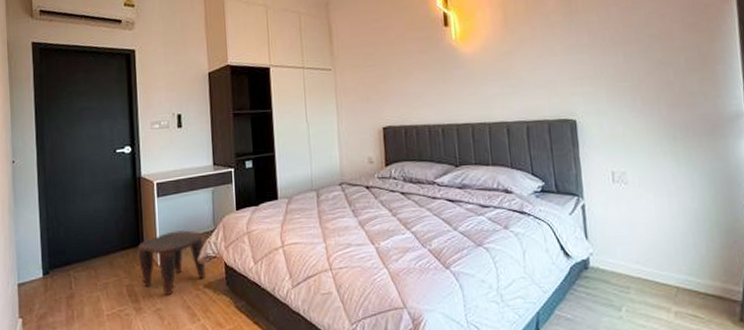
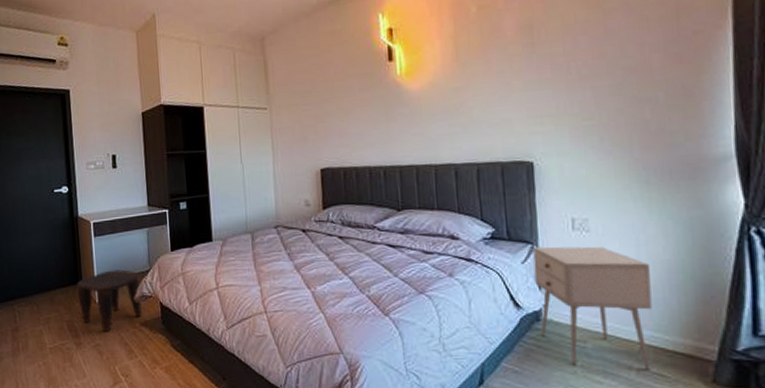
nightstand: none [579,197,687,312] -> present [533,246,652,370]

